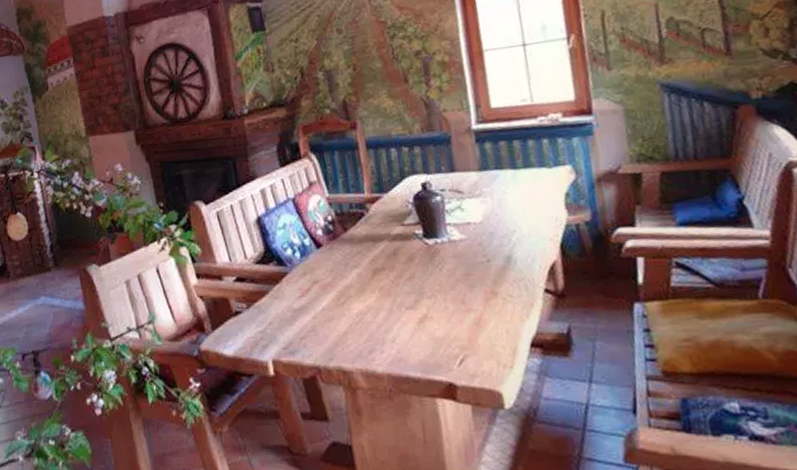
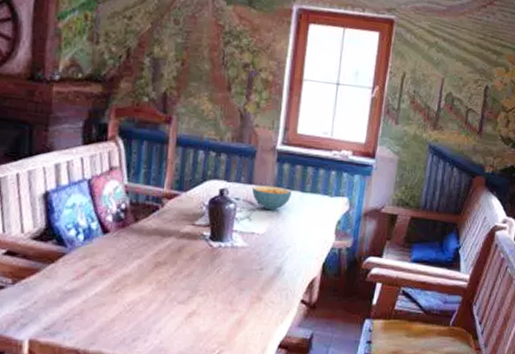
cereal bowl: none [456,168,502,196] -> present [252,185,292,211]

